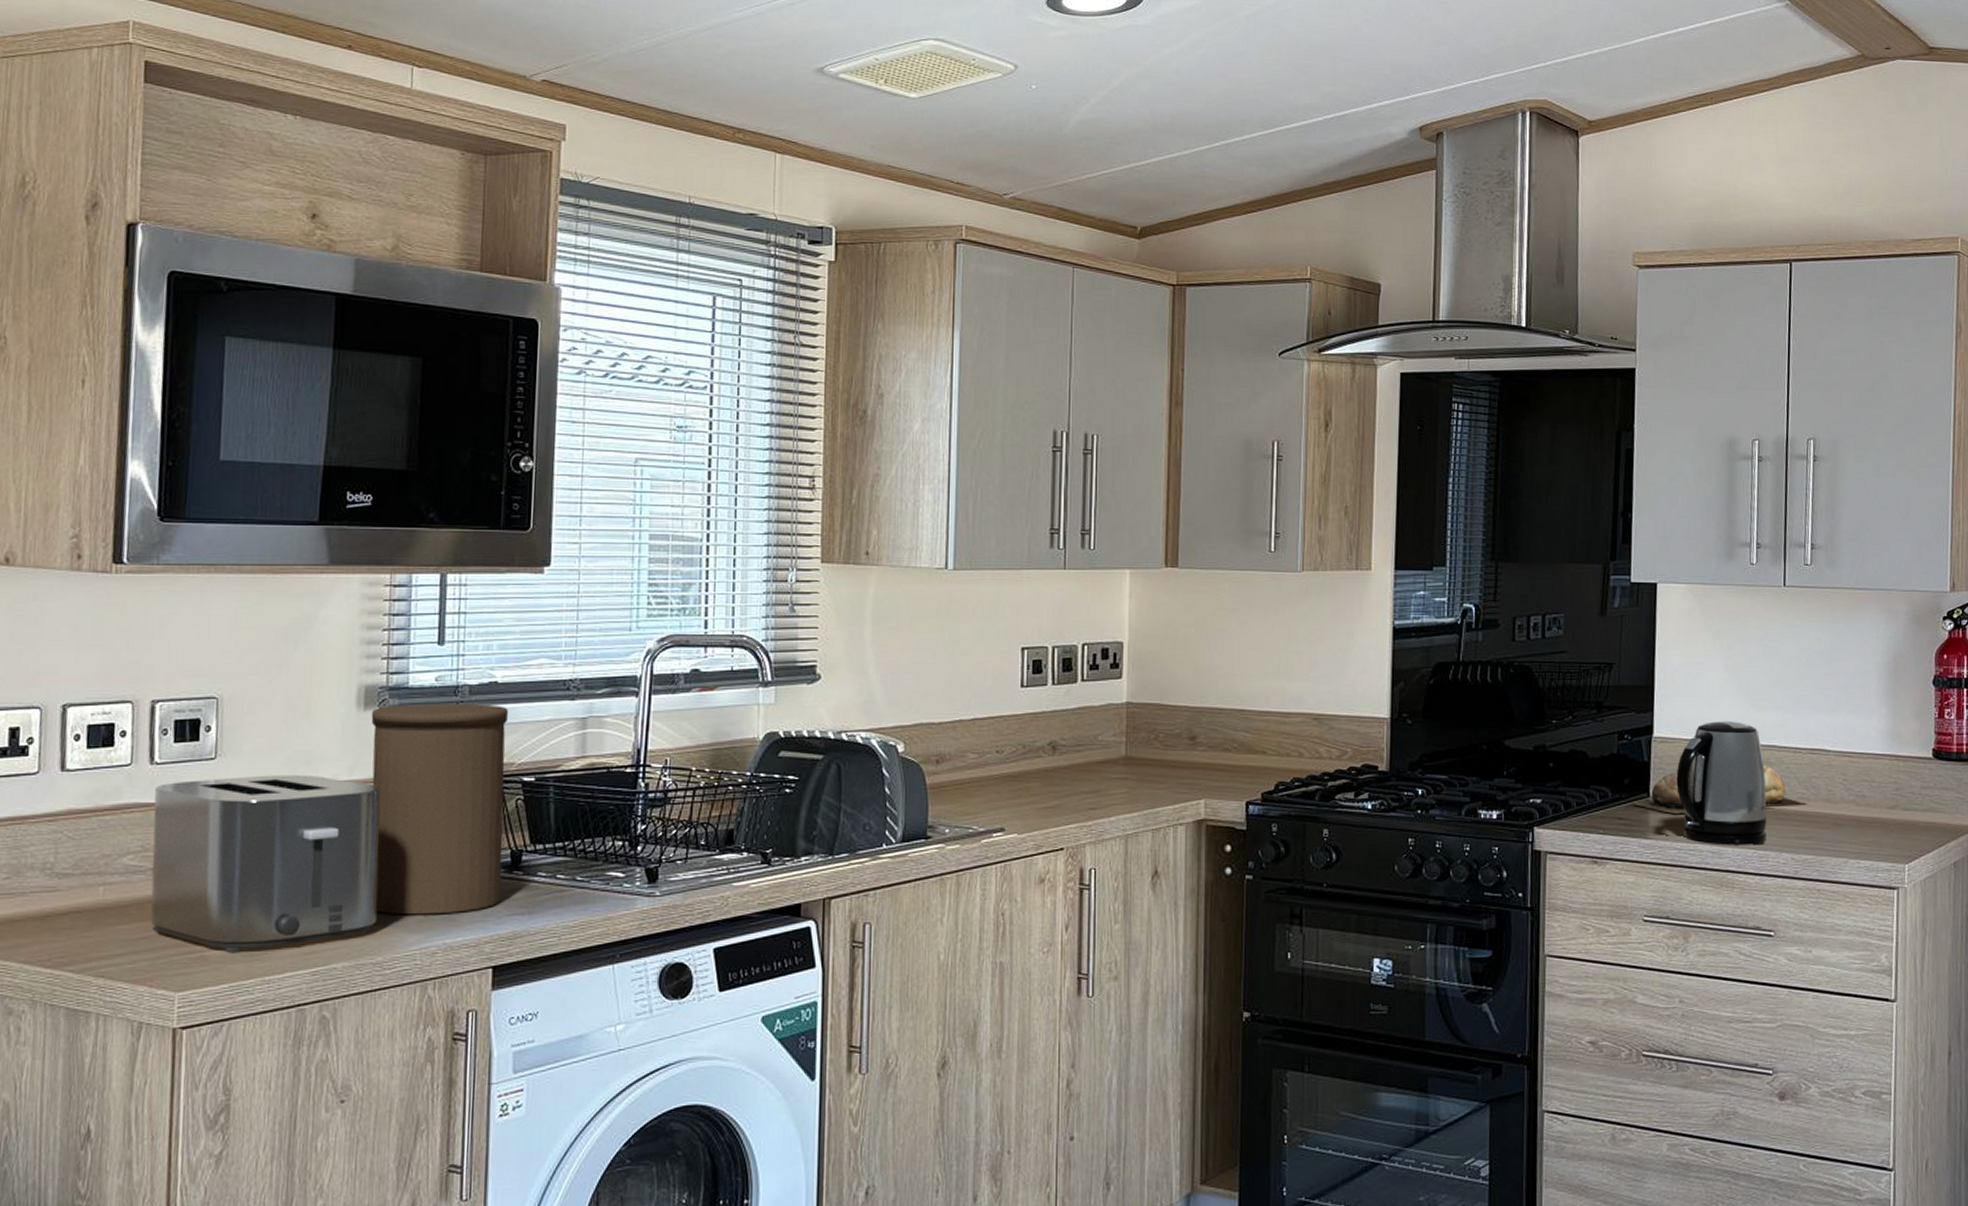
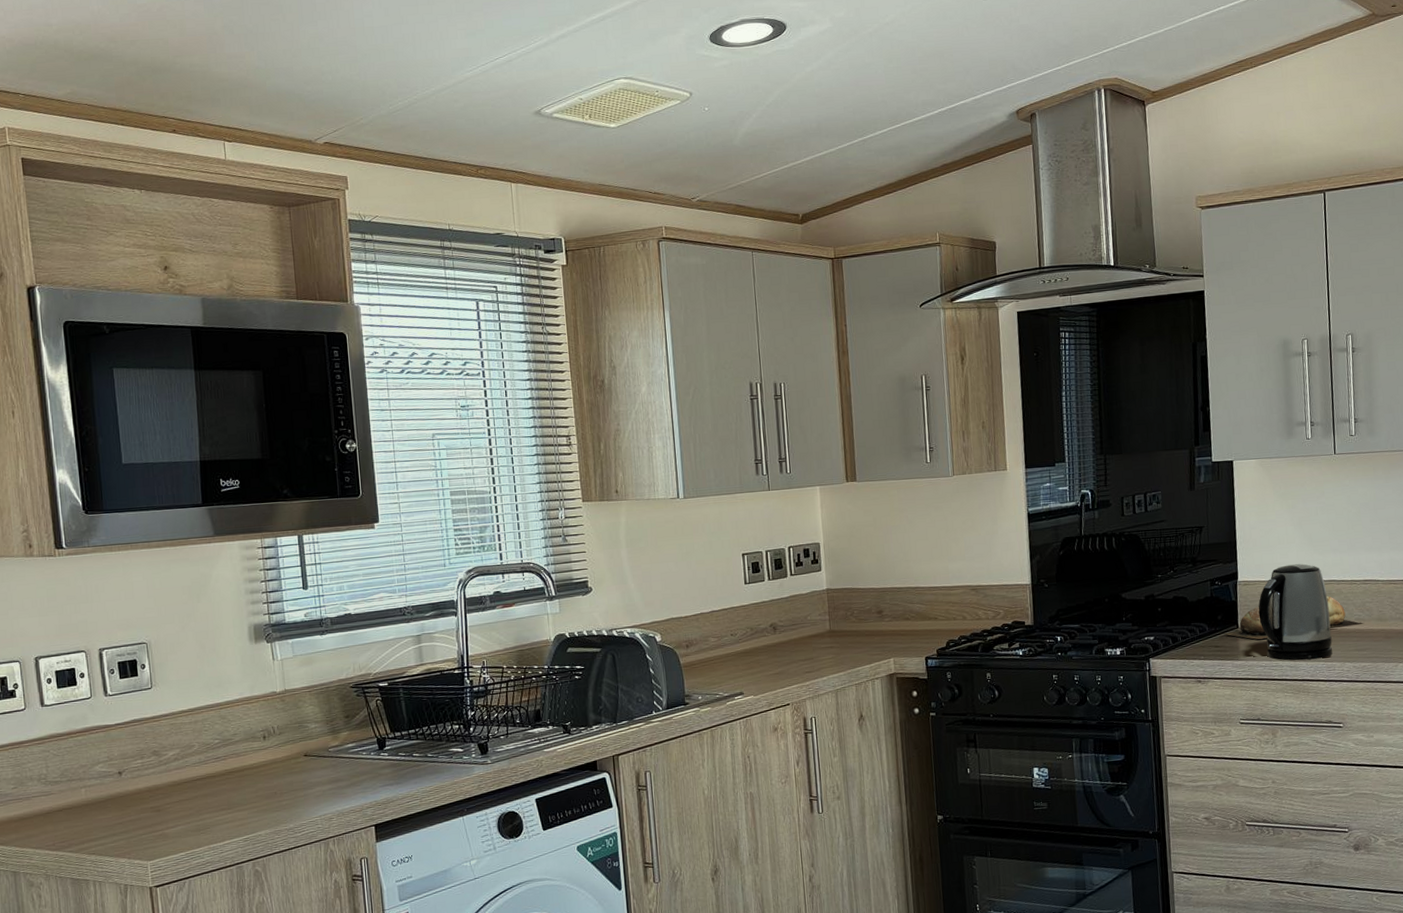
toaster: present [150,774,381,952] -> none [110,694,287,829]
canister: present [371,704,509,915] -> none [261,631,374,793]

